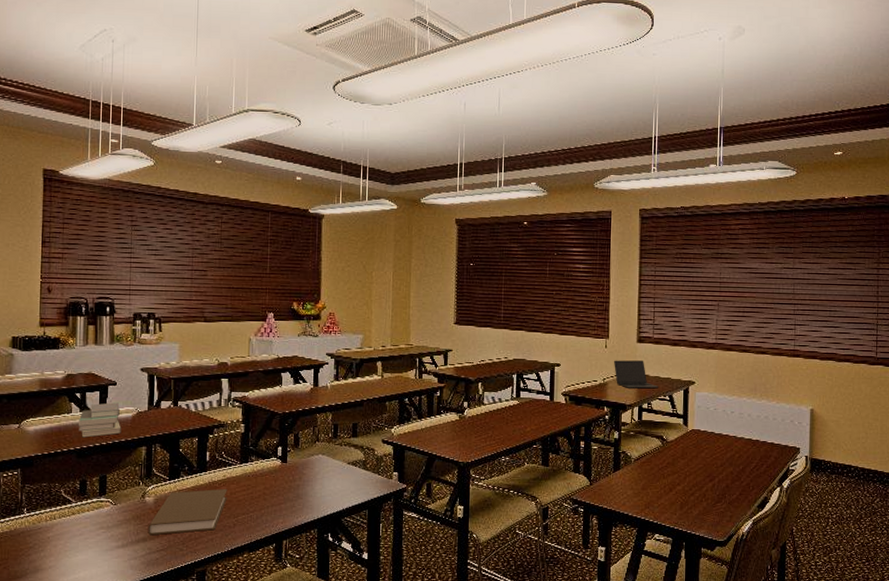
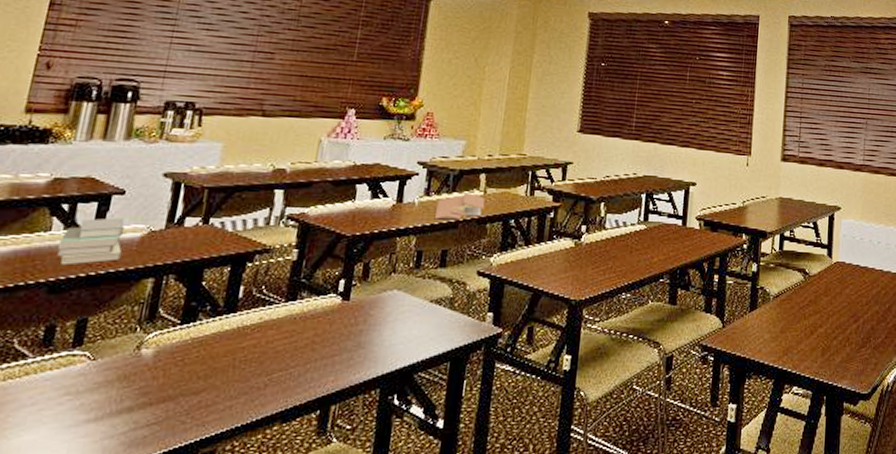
book: present [148,488,227,536] -> none [136,335,263,403]
papers: none [344,376,383,400] -> present [434,191,485,220]
laptop: present [613,360,658,389] -> none [754,180,802,214]

